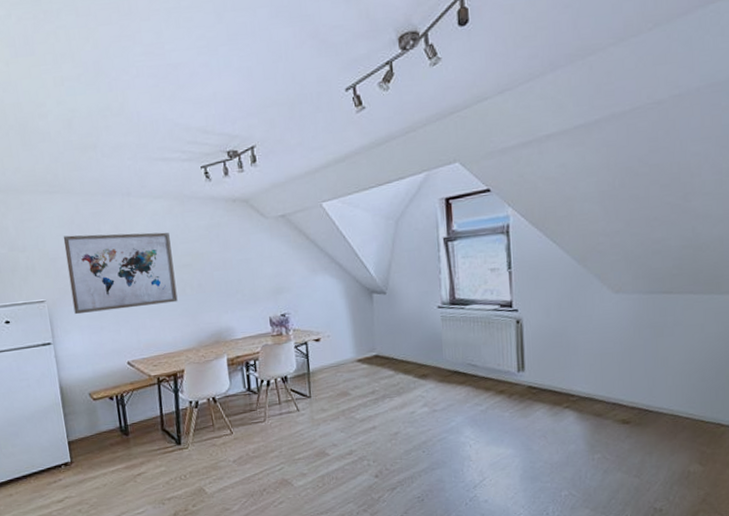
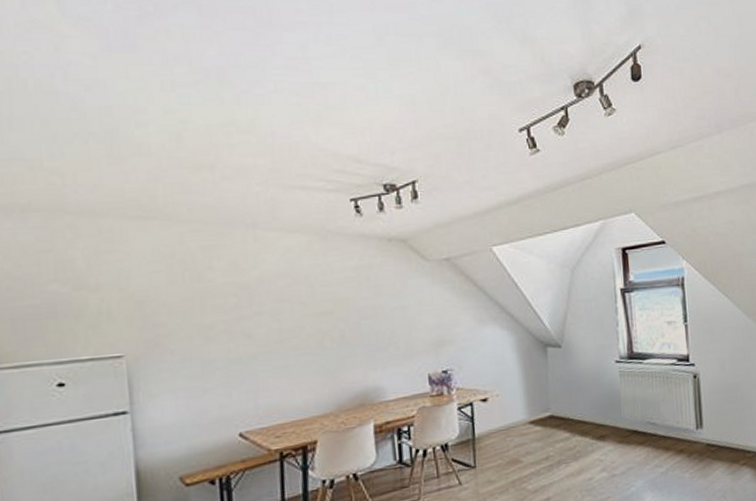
wall art: present [63,232,178,315] -> none [157,272,313,374]

